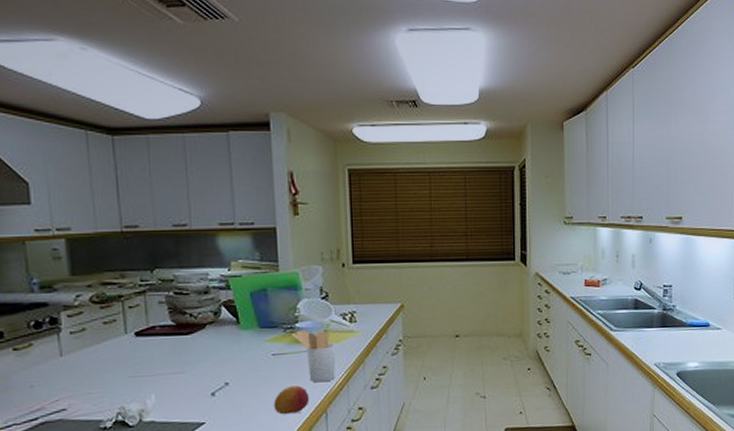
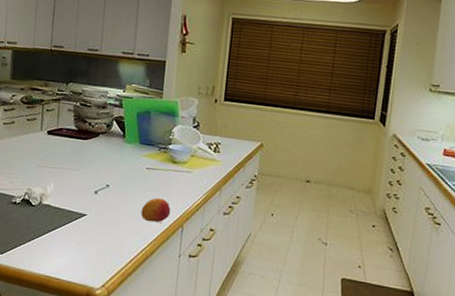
utensil holder: present [291,329,336,383] -> none [164,151,199,201]

